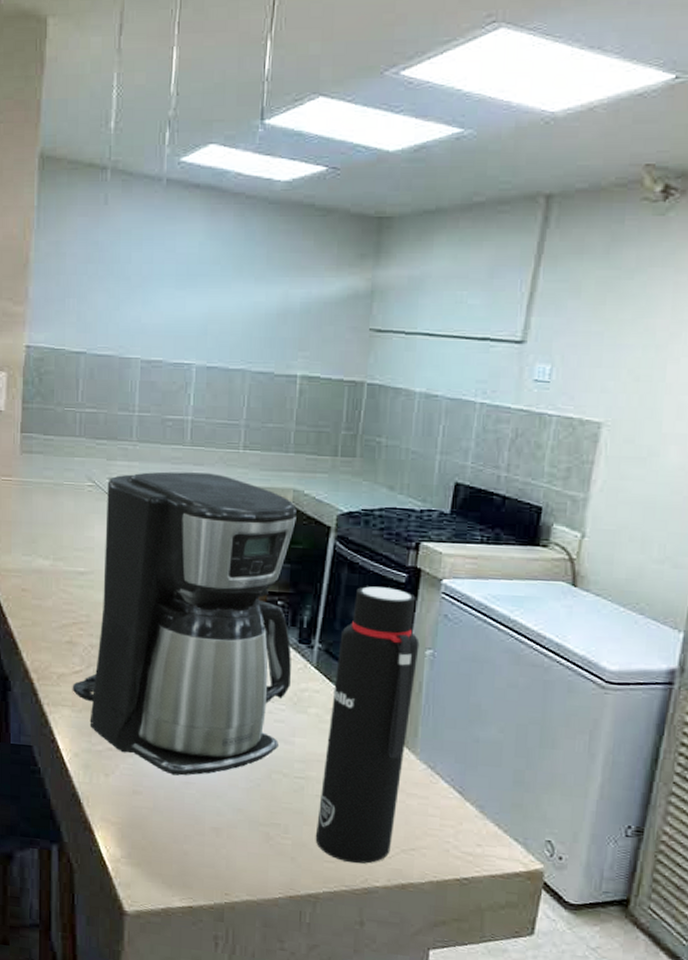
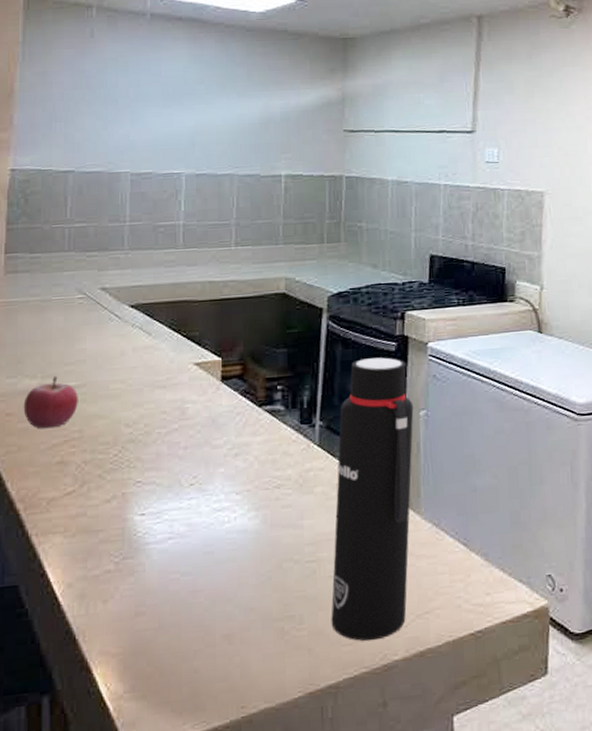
fruit: none [37,559,86,609] -> present [23,375,78,429]
coffee maker: present [72,471,297,776] -> none [64,271,295,586]

